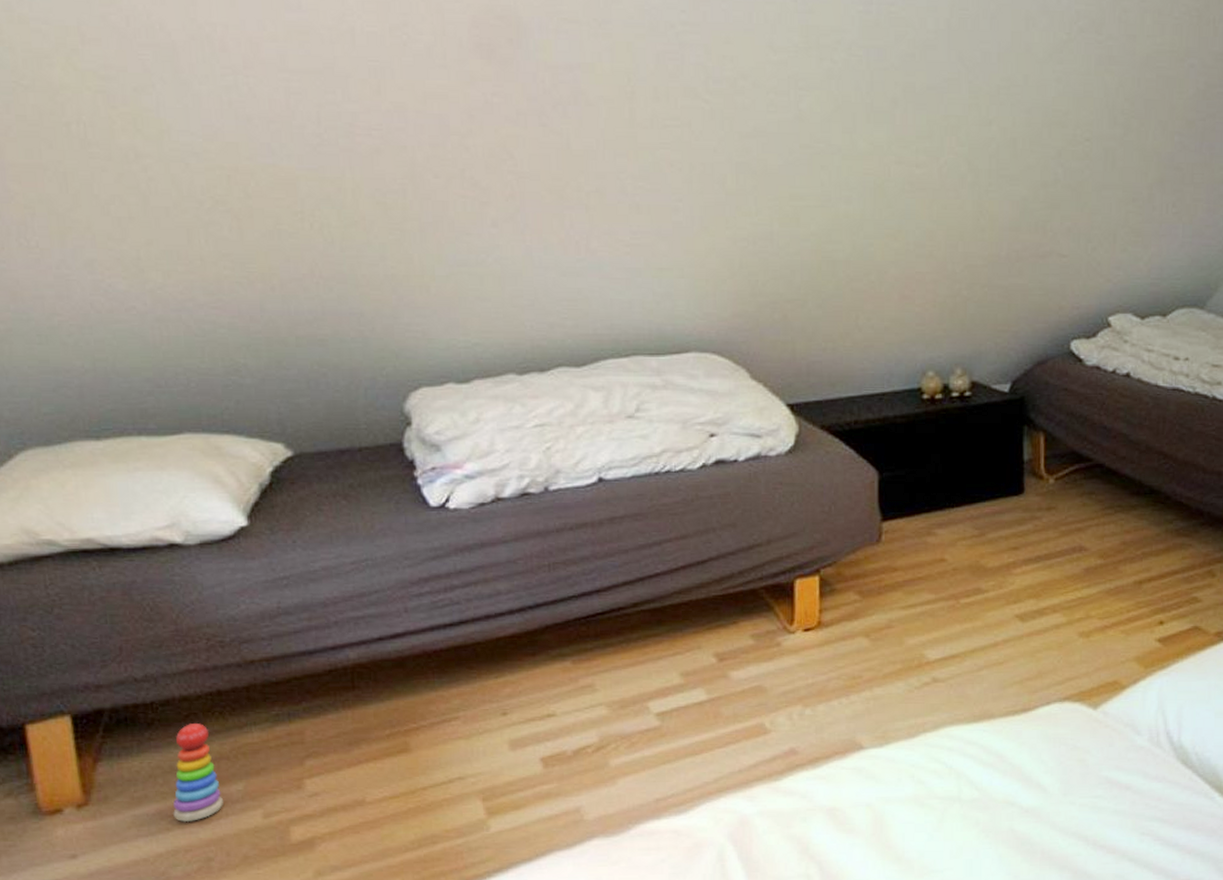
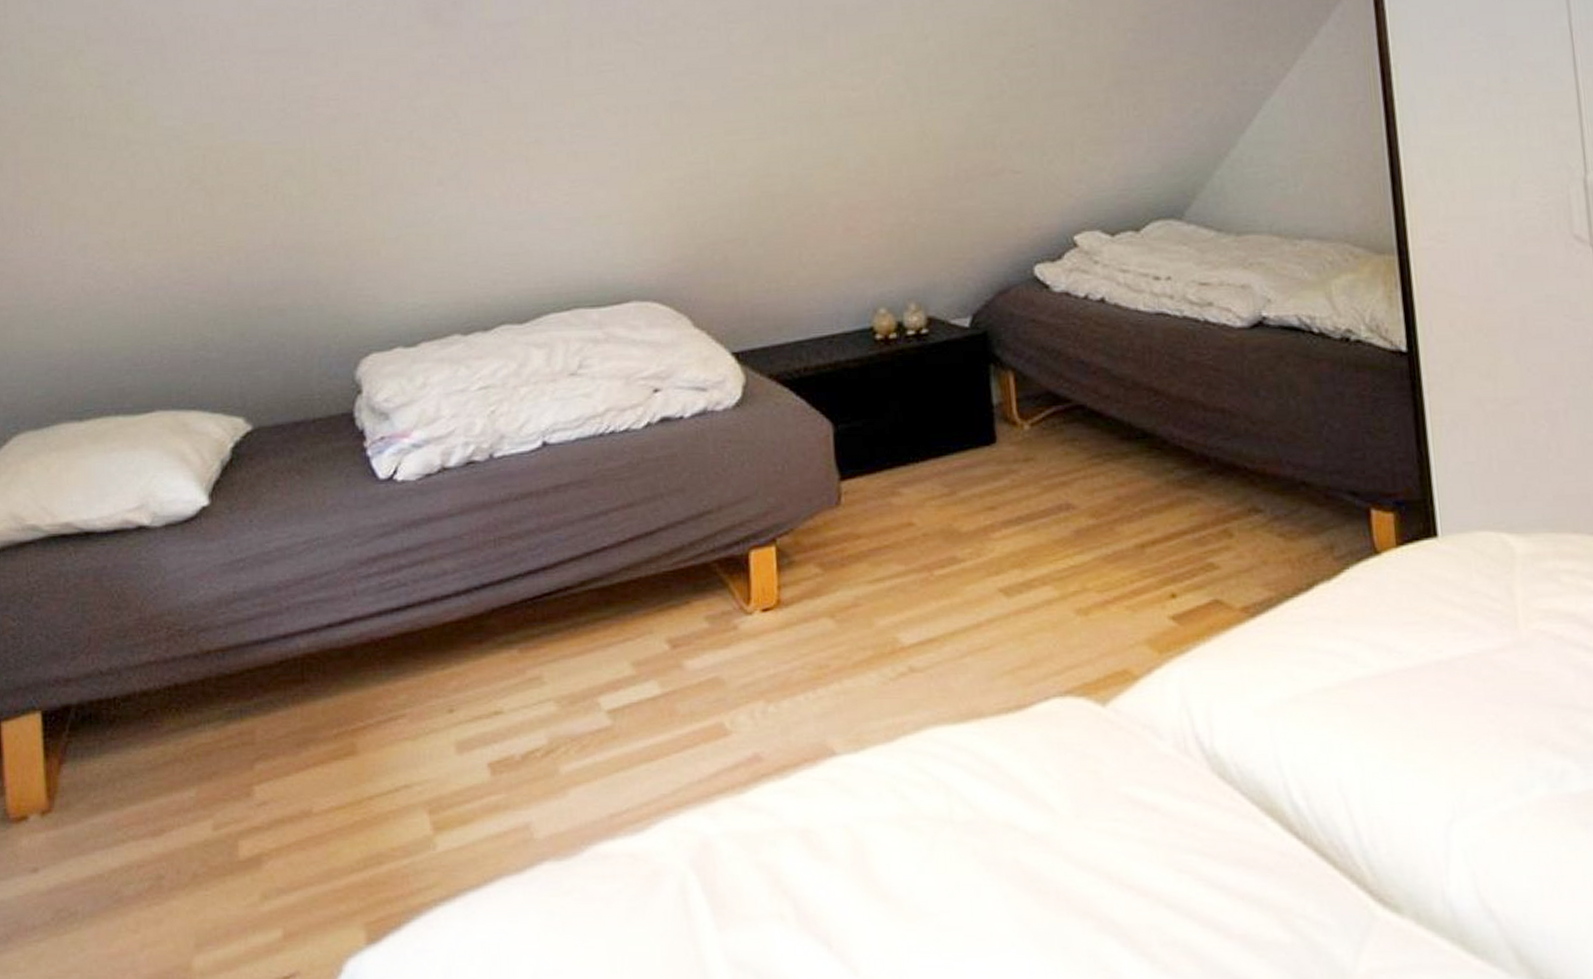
stacking toy: present [173,724,224,823] -> none [129,721,177,834]

